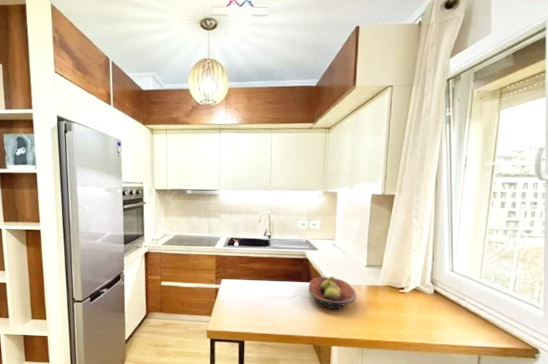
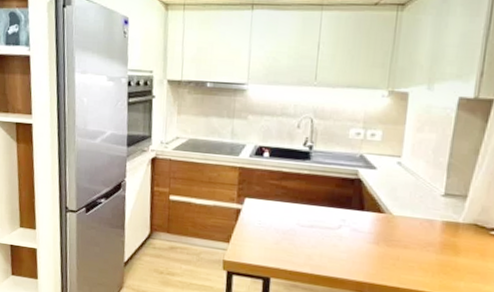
fruit bowl: present [308,276,357,310] -> none [359,204,428,251]

